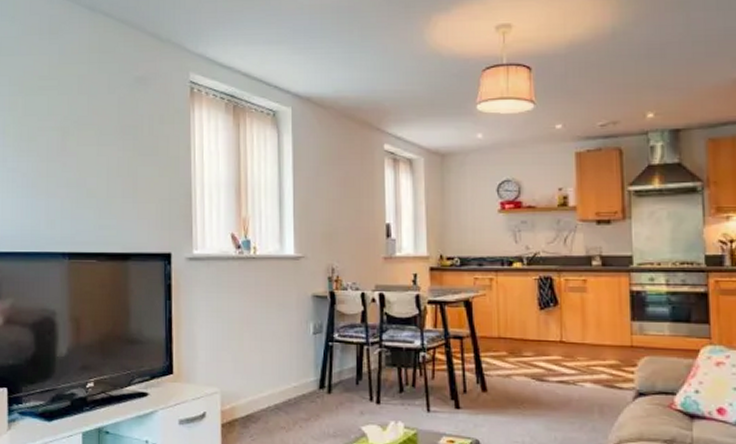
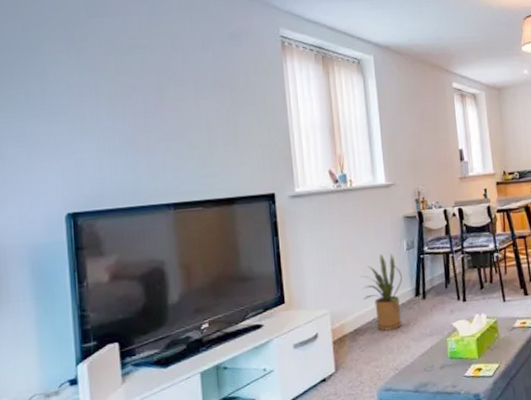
house plant: none [257,334,305,423] -> present [360,252,402,331]

